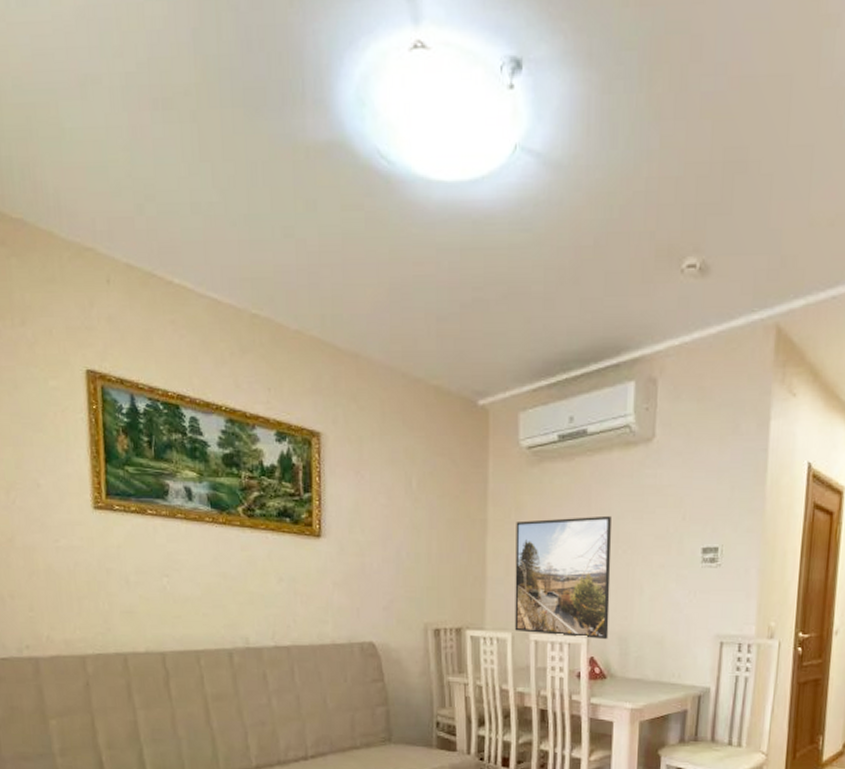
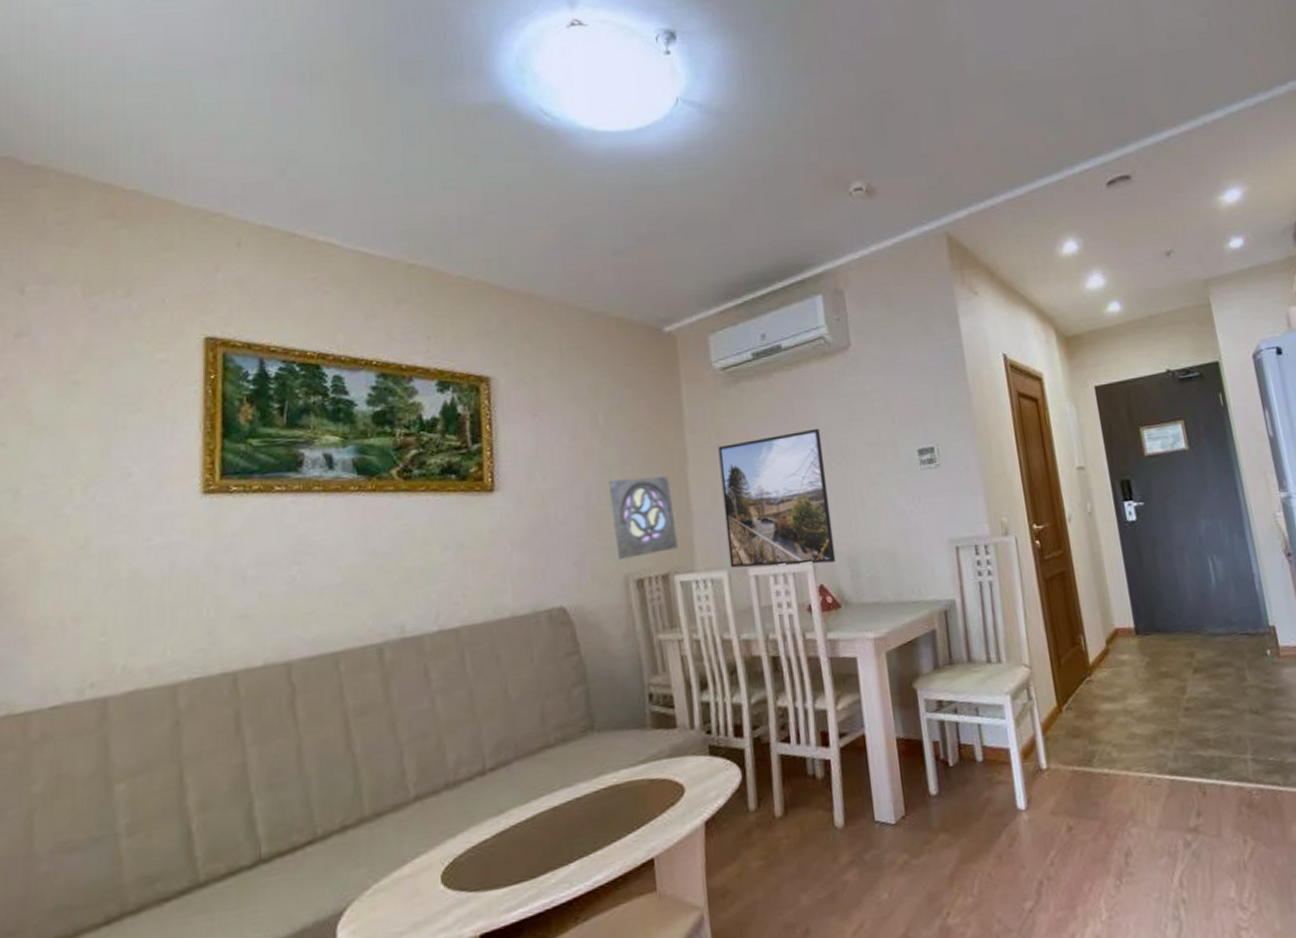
wall ornament: none [417,539,472,610] -> present [609,476,678,559]

